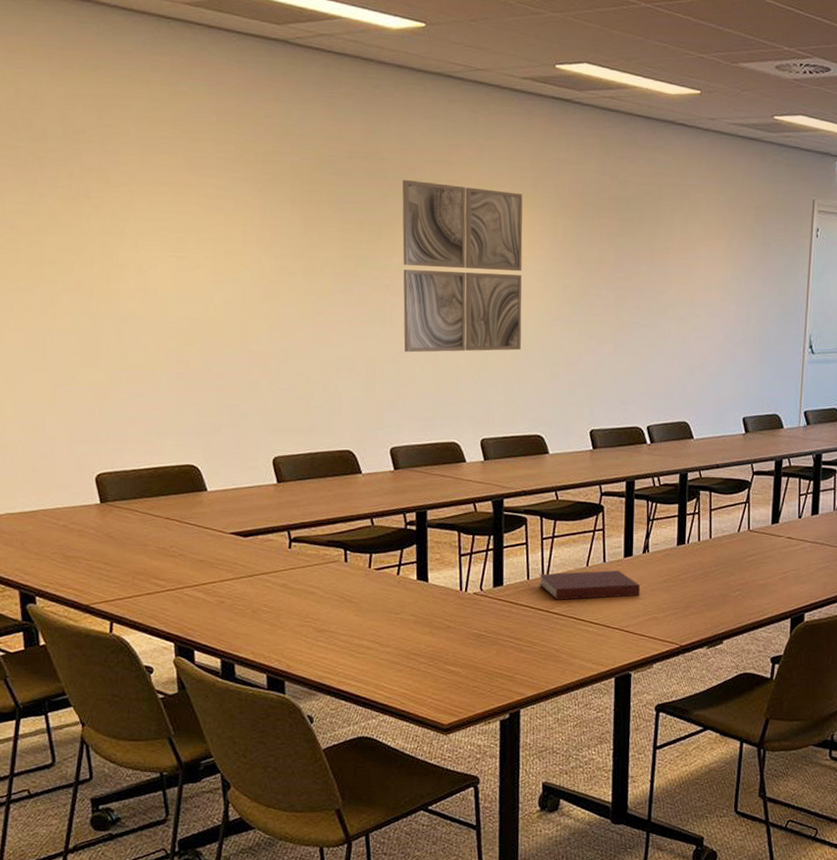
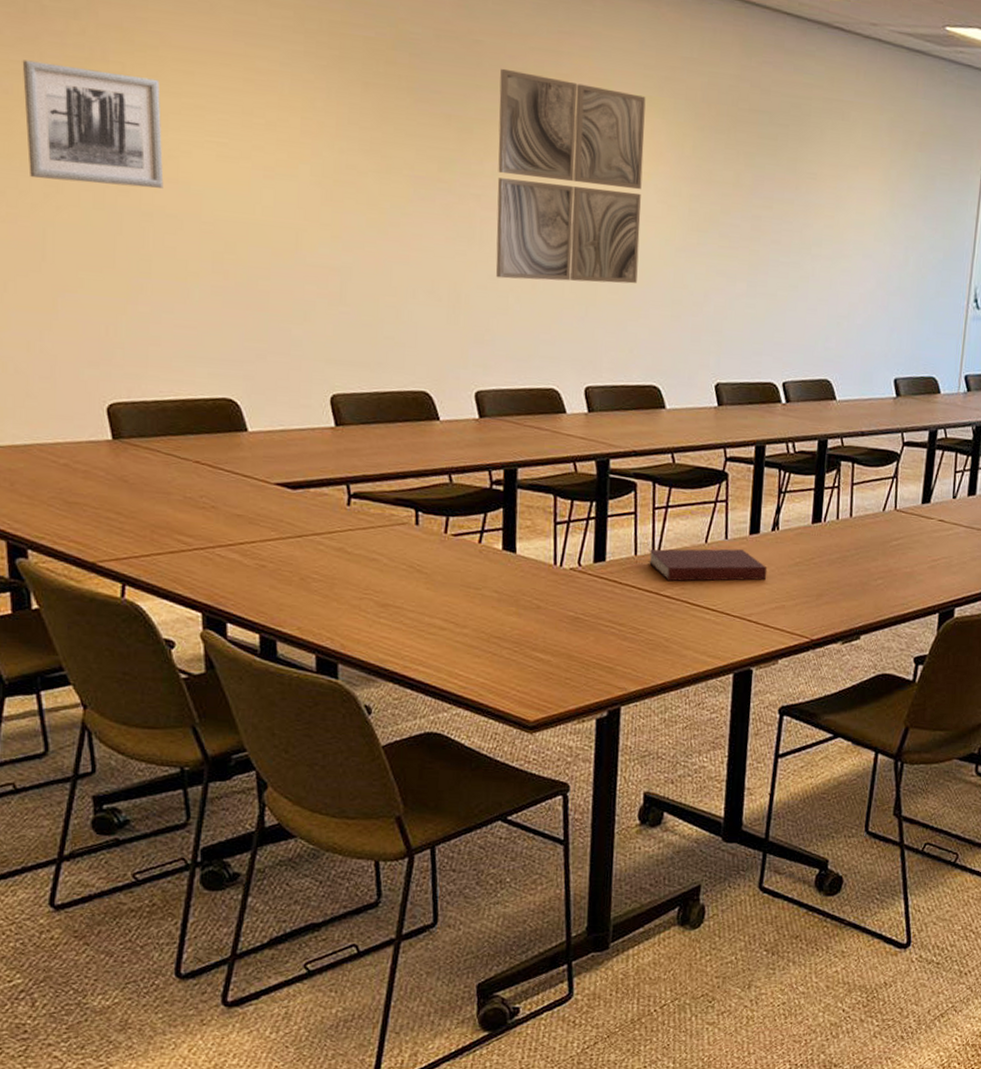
wall art: none [24,201,136,297] -> present [22,60,164,188]

